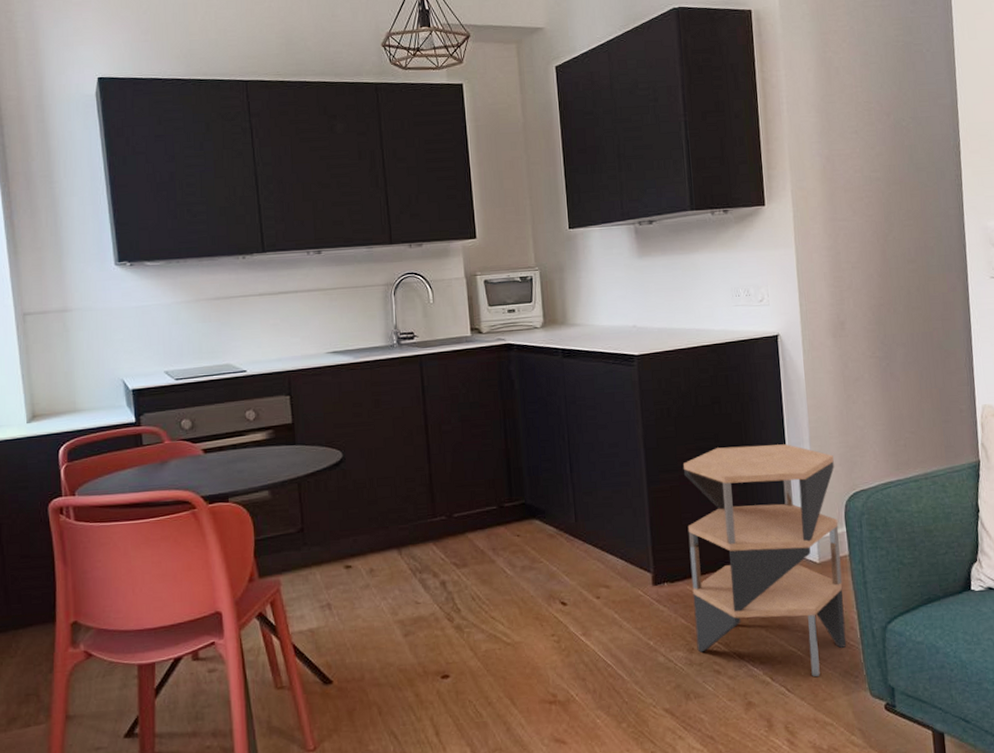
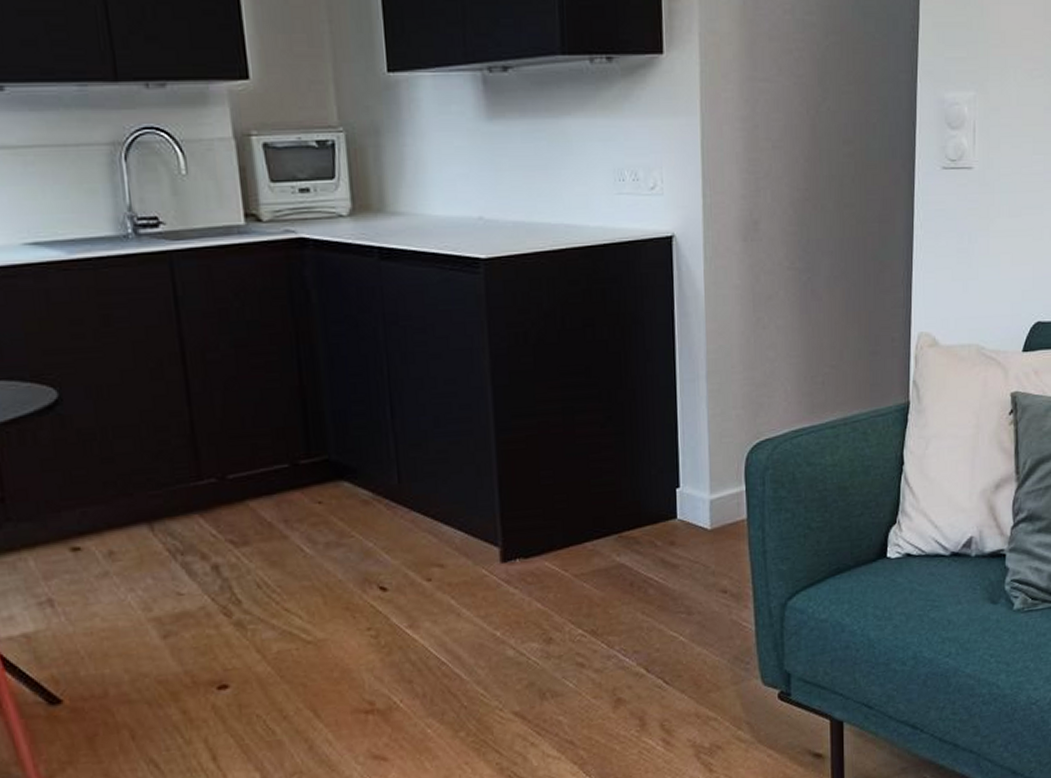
side table: present [684,444,847,677] -> none [544,380,739,666]

